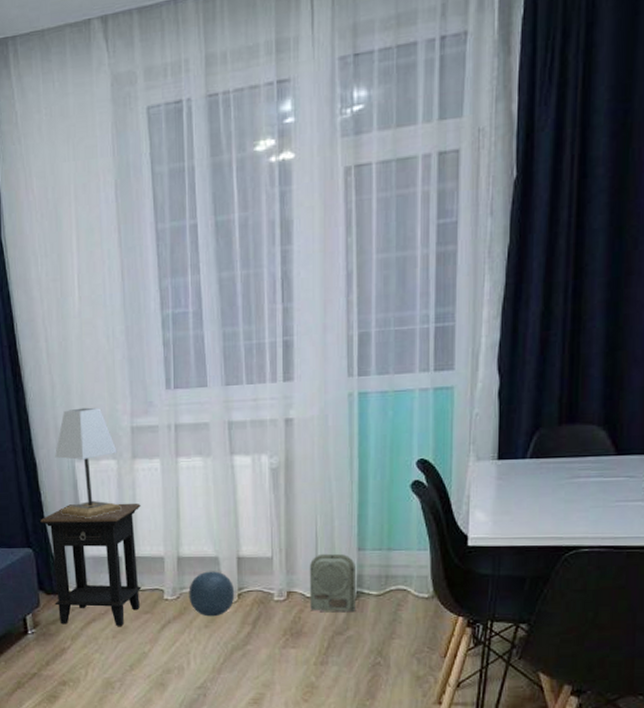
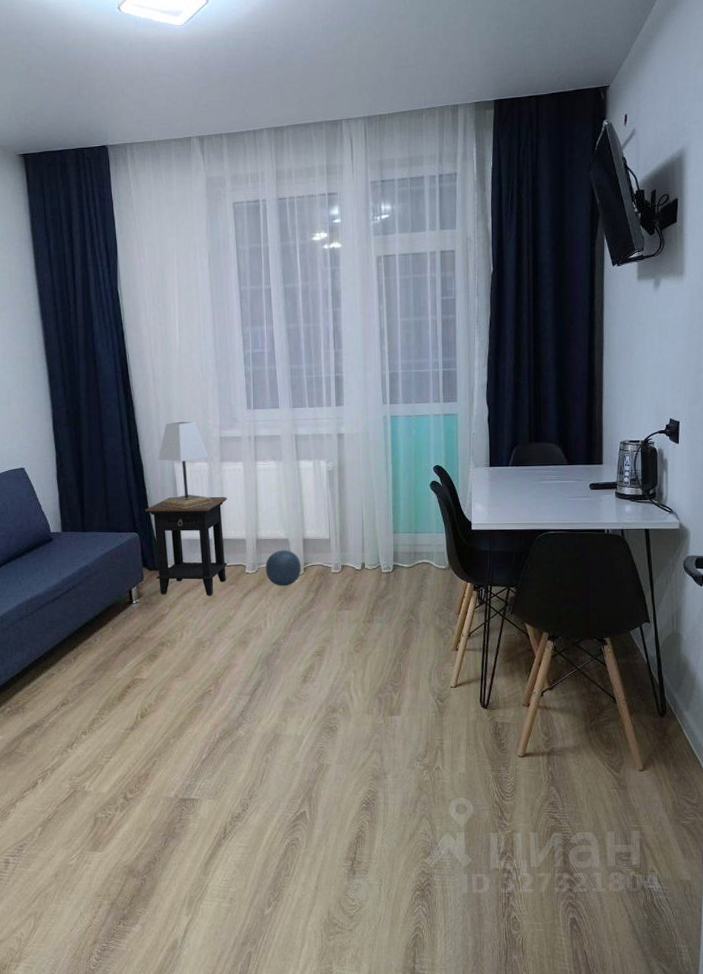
radio receiver: present [309,553,357,611] -> none [357,535,394,580]

